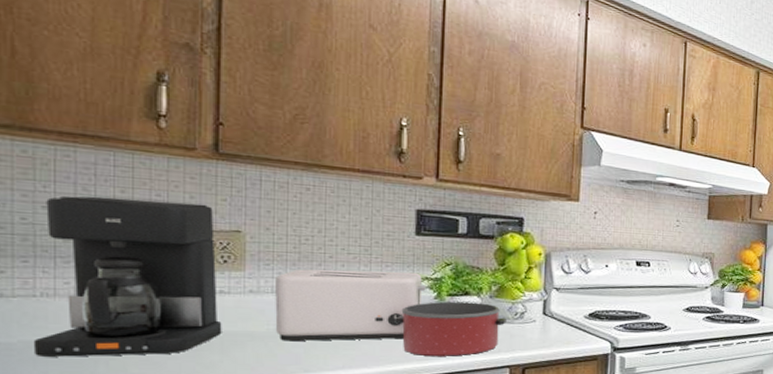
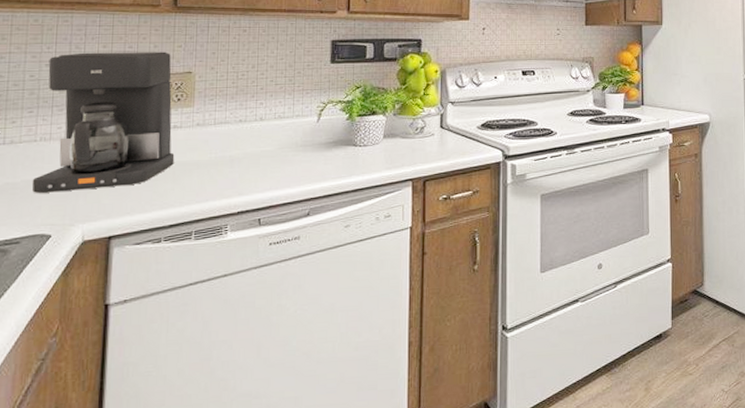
toaster: present [275,269,428,342] -> none [216,97,341,168]
cooking pot: present [393,301,506,356] -> none [312,121,408,174]

